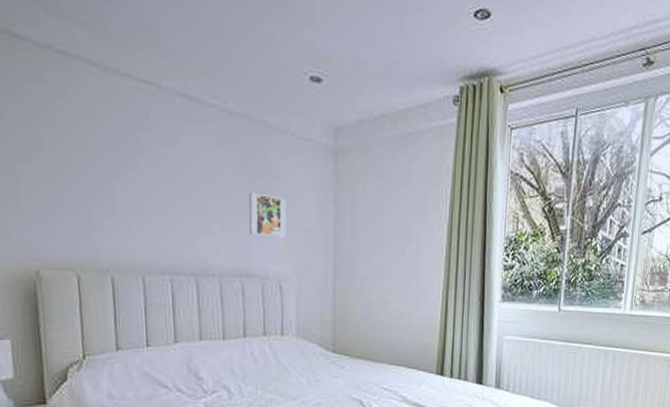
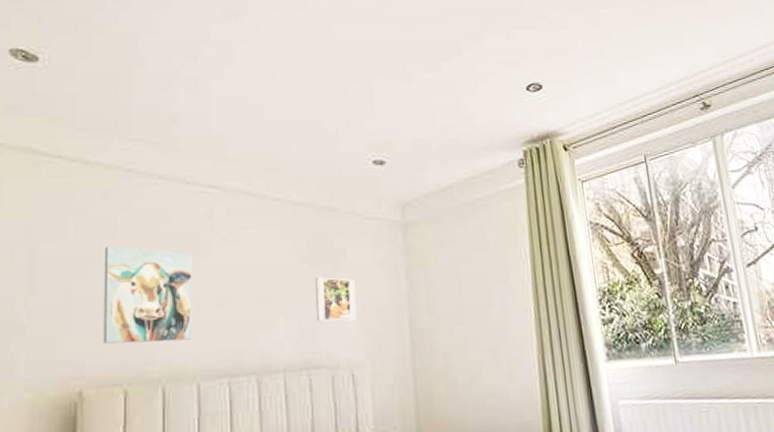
wall art: none [44,133,136,237] -> present [103,246,193,344]

